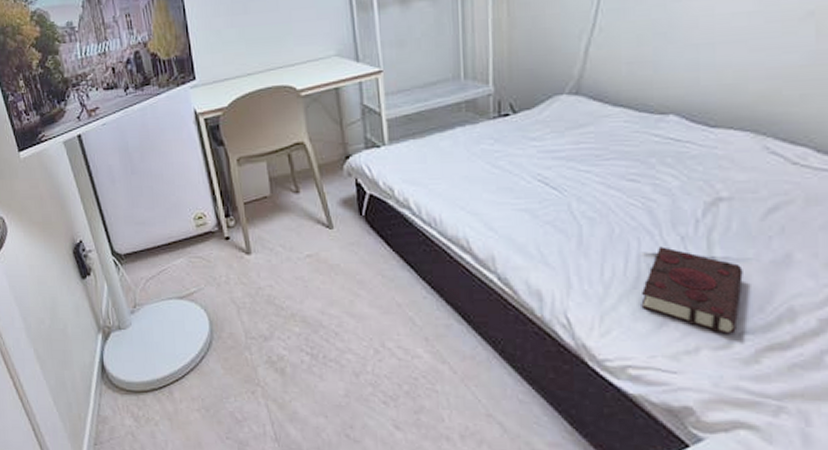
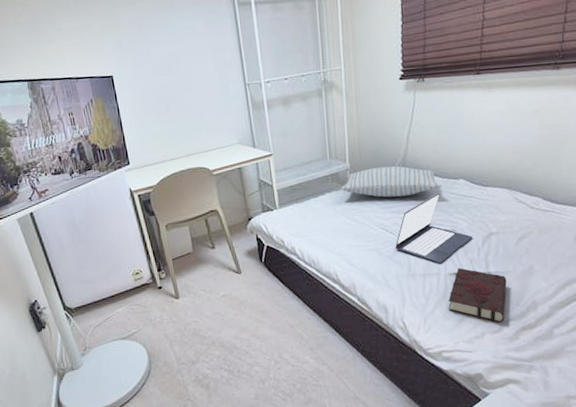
pillow: none [479,91,639,137] -> present [341,166,442,198]
laptop: none [558,133,688,237] -> present [395,192,473,263]

